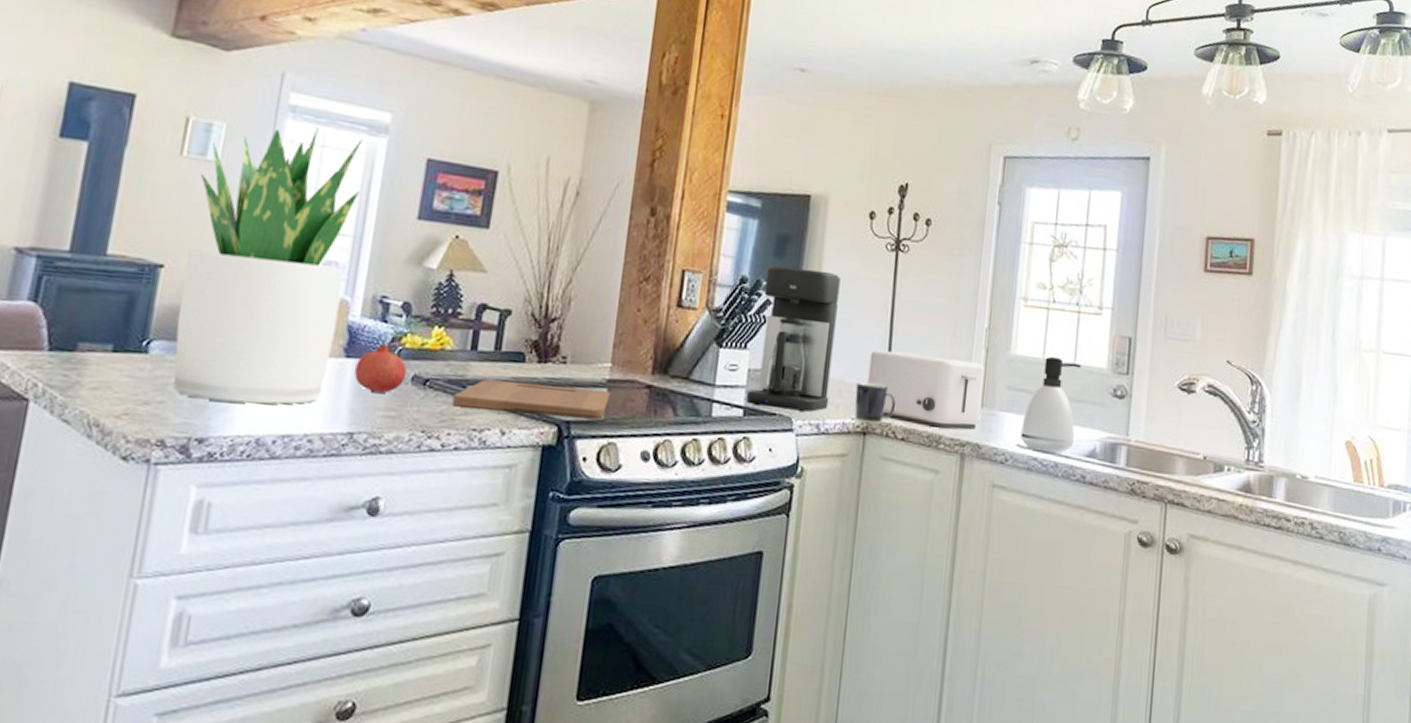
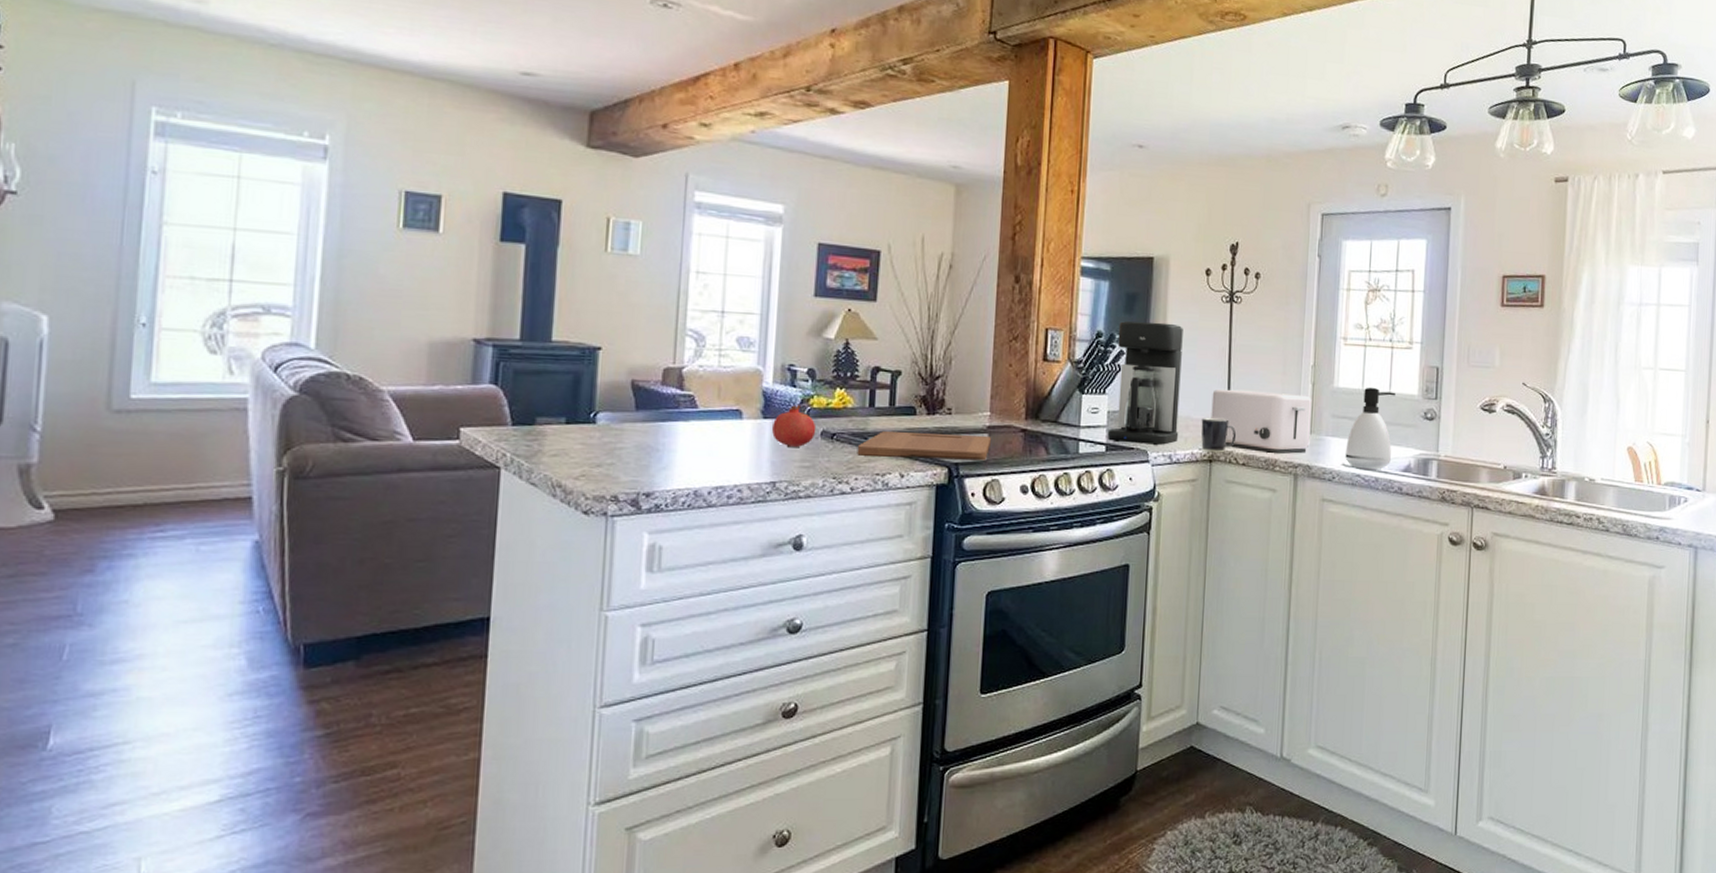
planter: present [172,127,363,405] -> none [617,221,763,462]

